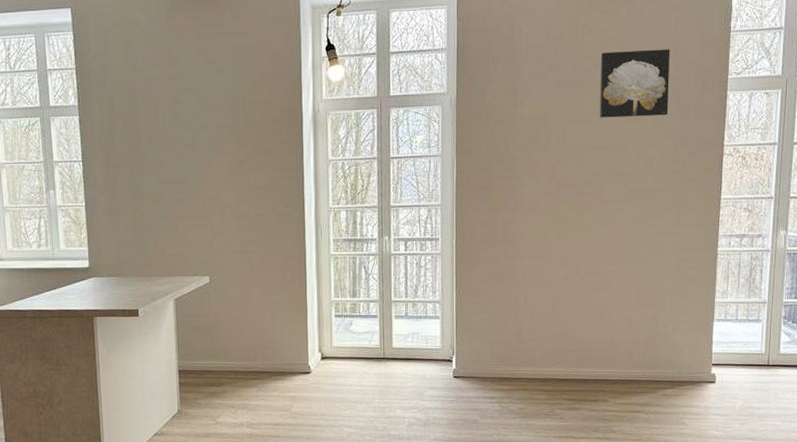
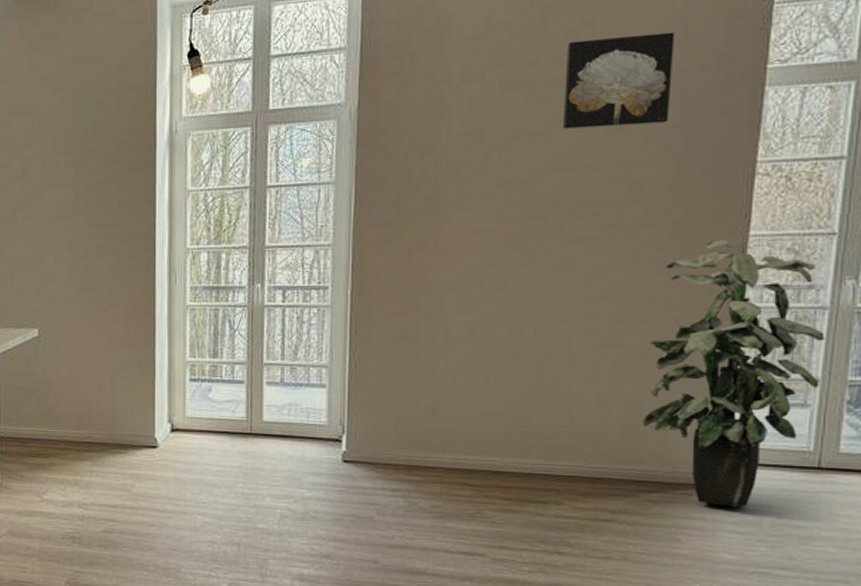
indoor plant: none [659,201,769,396] -> present [643,238,825,507]

